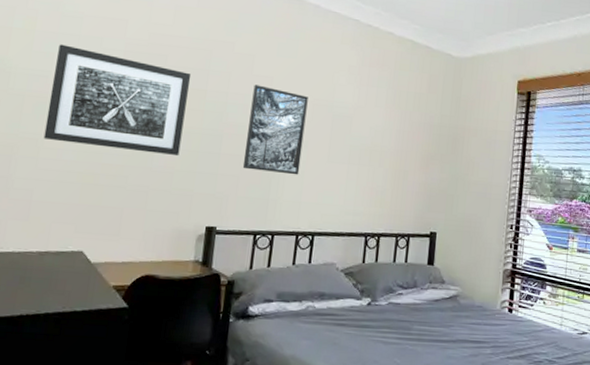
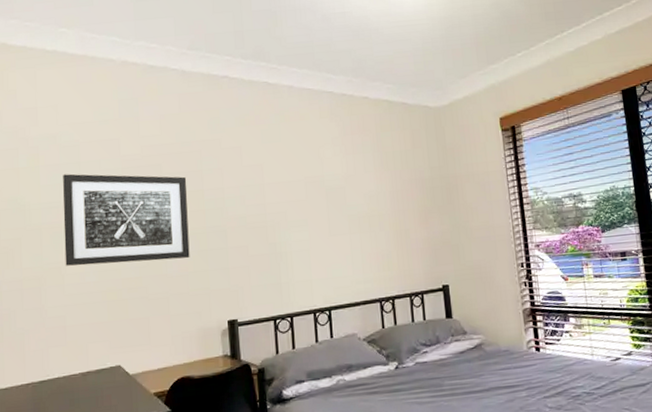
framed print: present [242,84,308,175] -> none [246,174,305,258]

